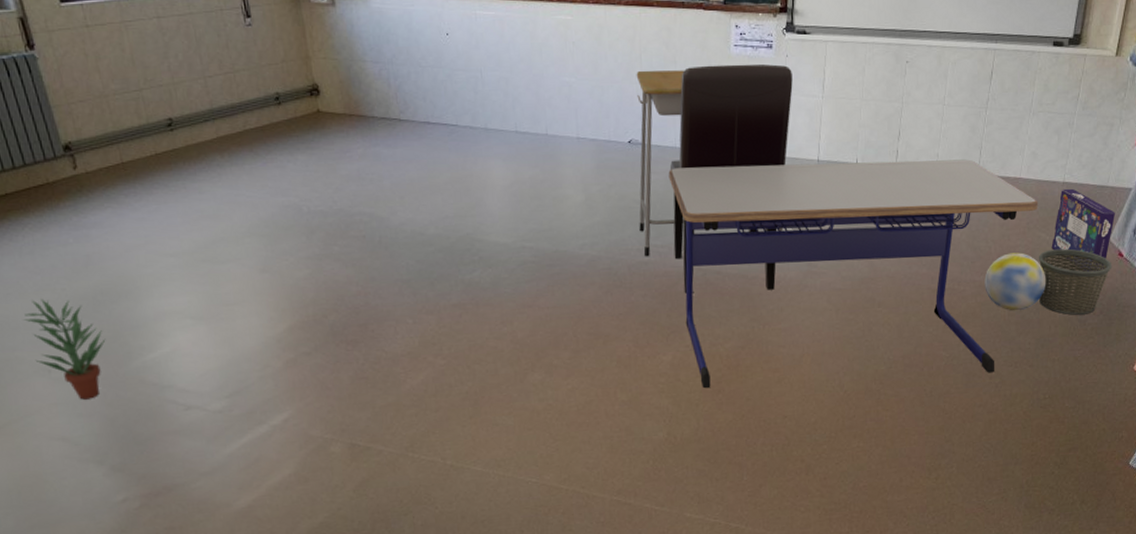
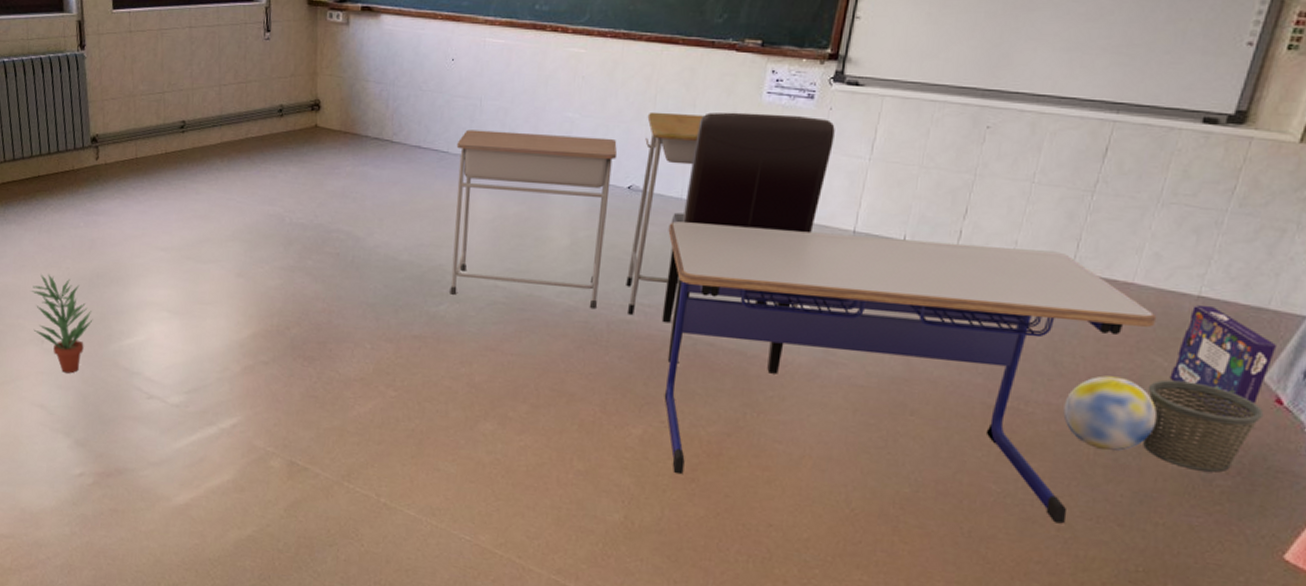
school desk: none [464,98,617,261] -> present [450,129,618,310]

